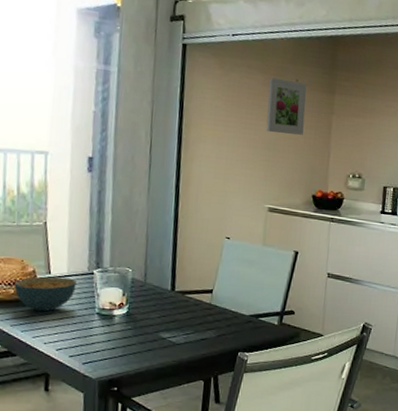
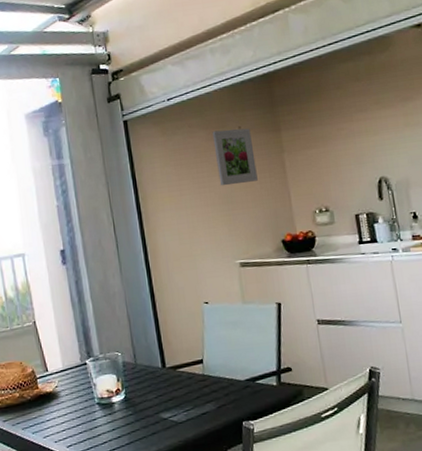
cereal bowl: present [14,276,76,312] -> none [18,372,73,411]

